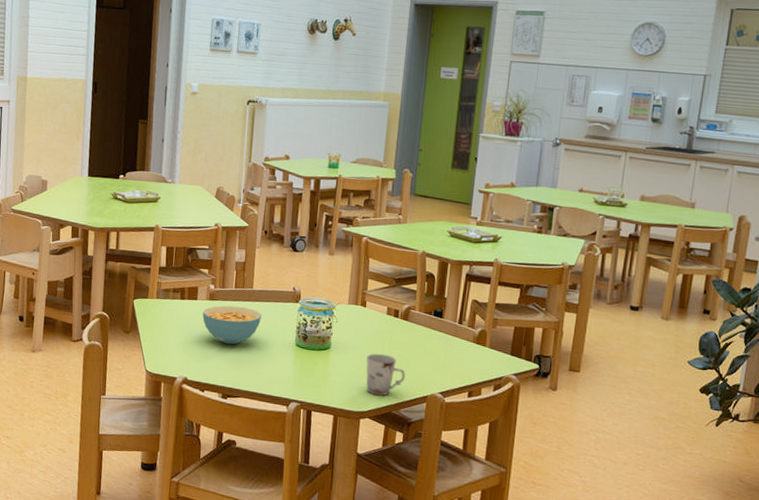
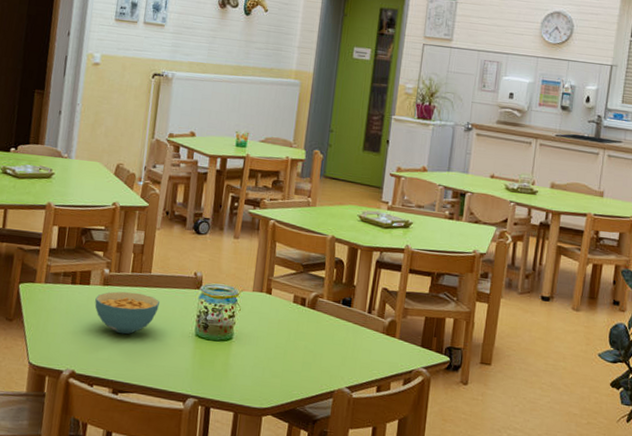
cup: present [366,353,406,396] -> none [269,344,312,391]

